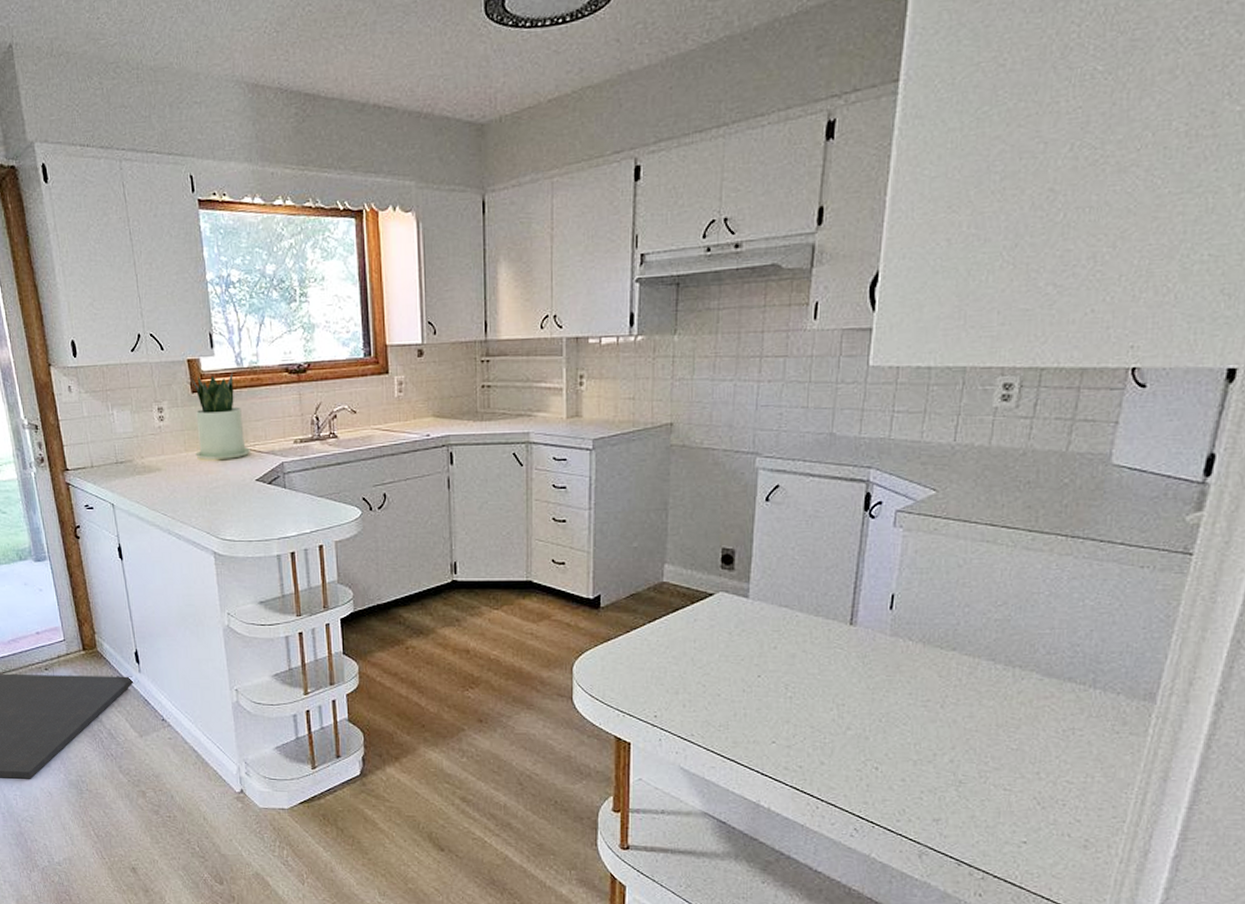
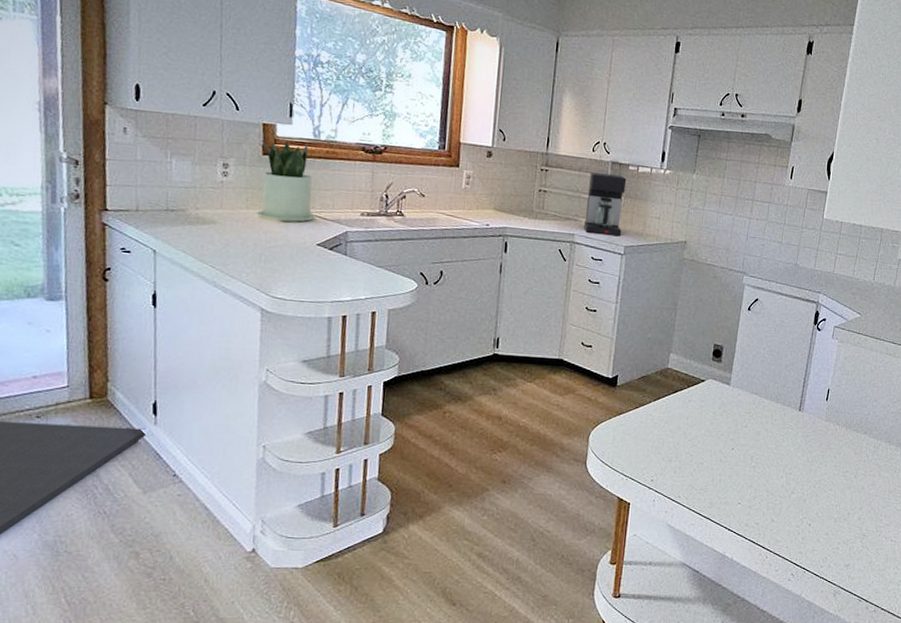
coffee maker: none [540,352,588,430] -> present [584,172,627,237]

